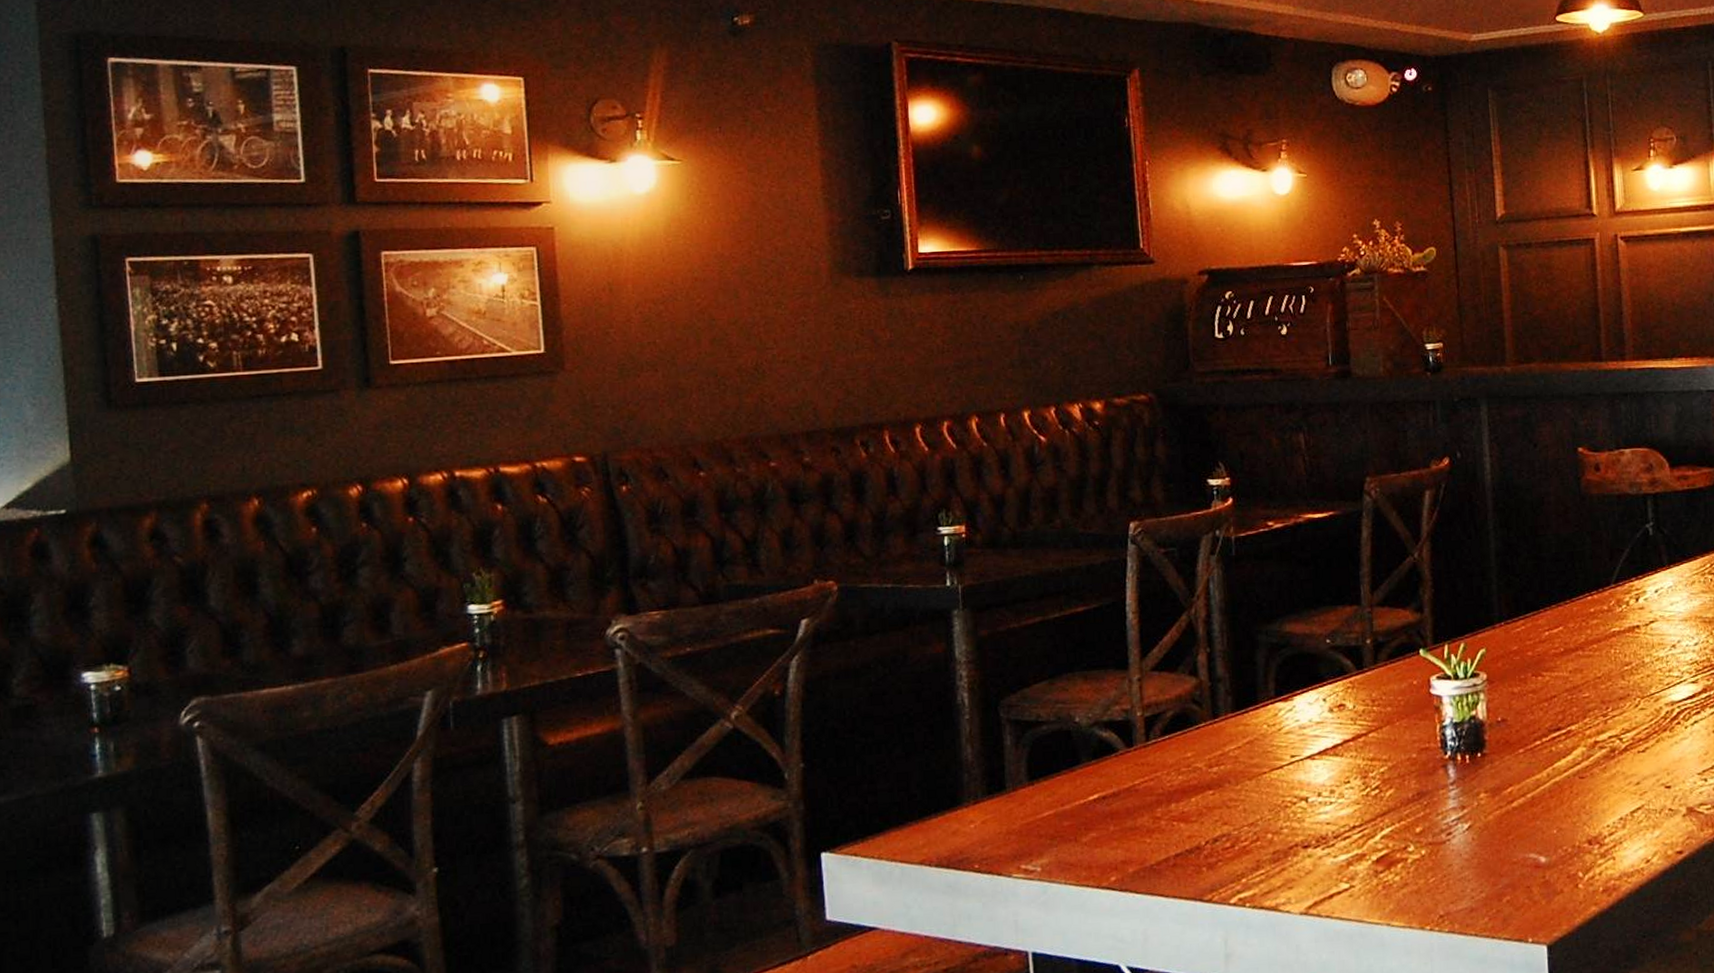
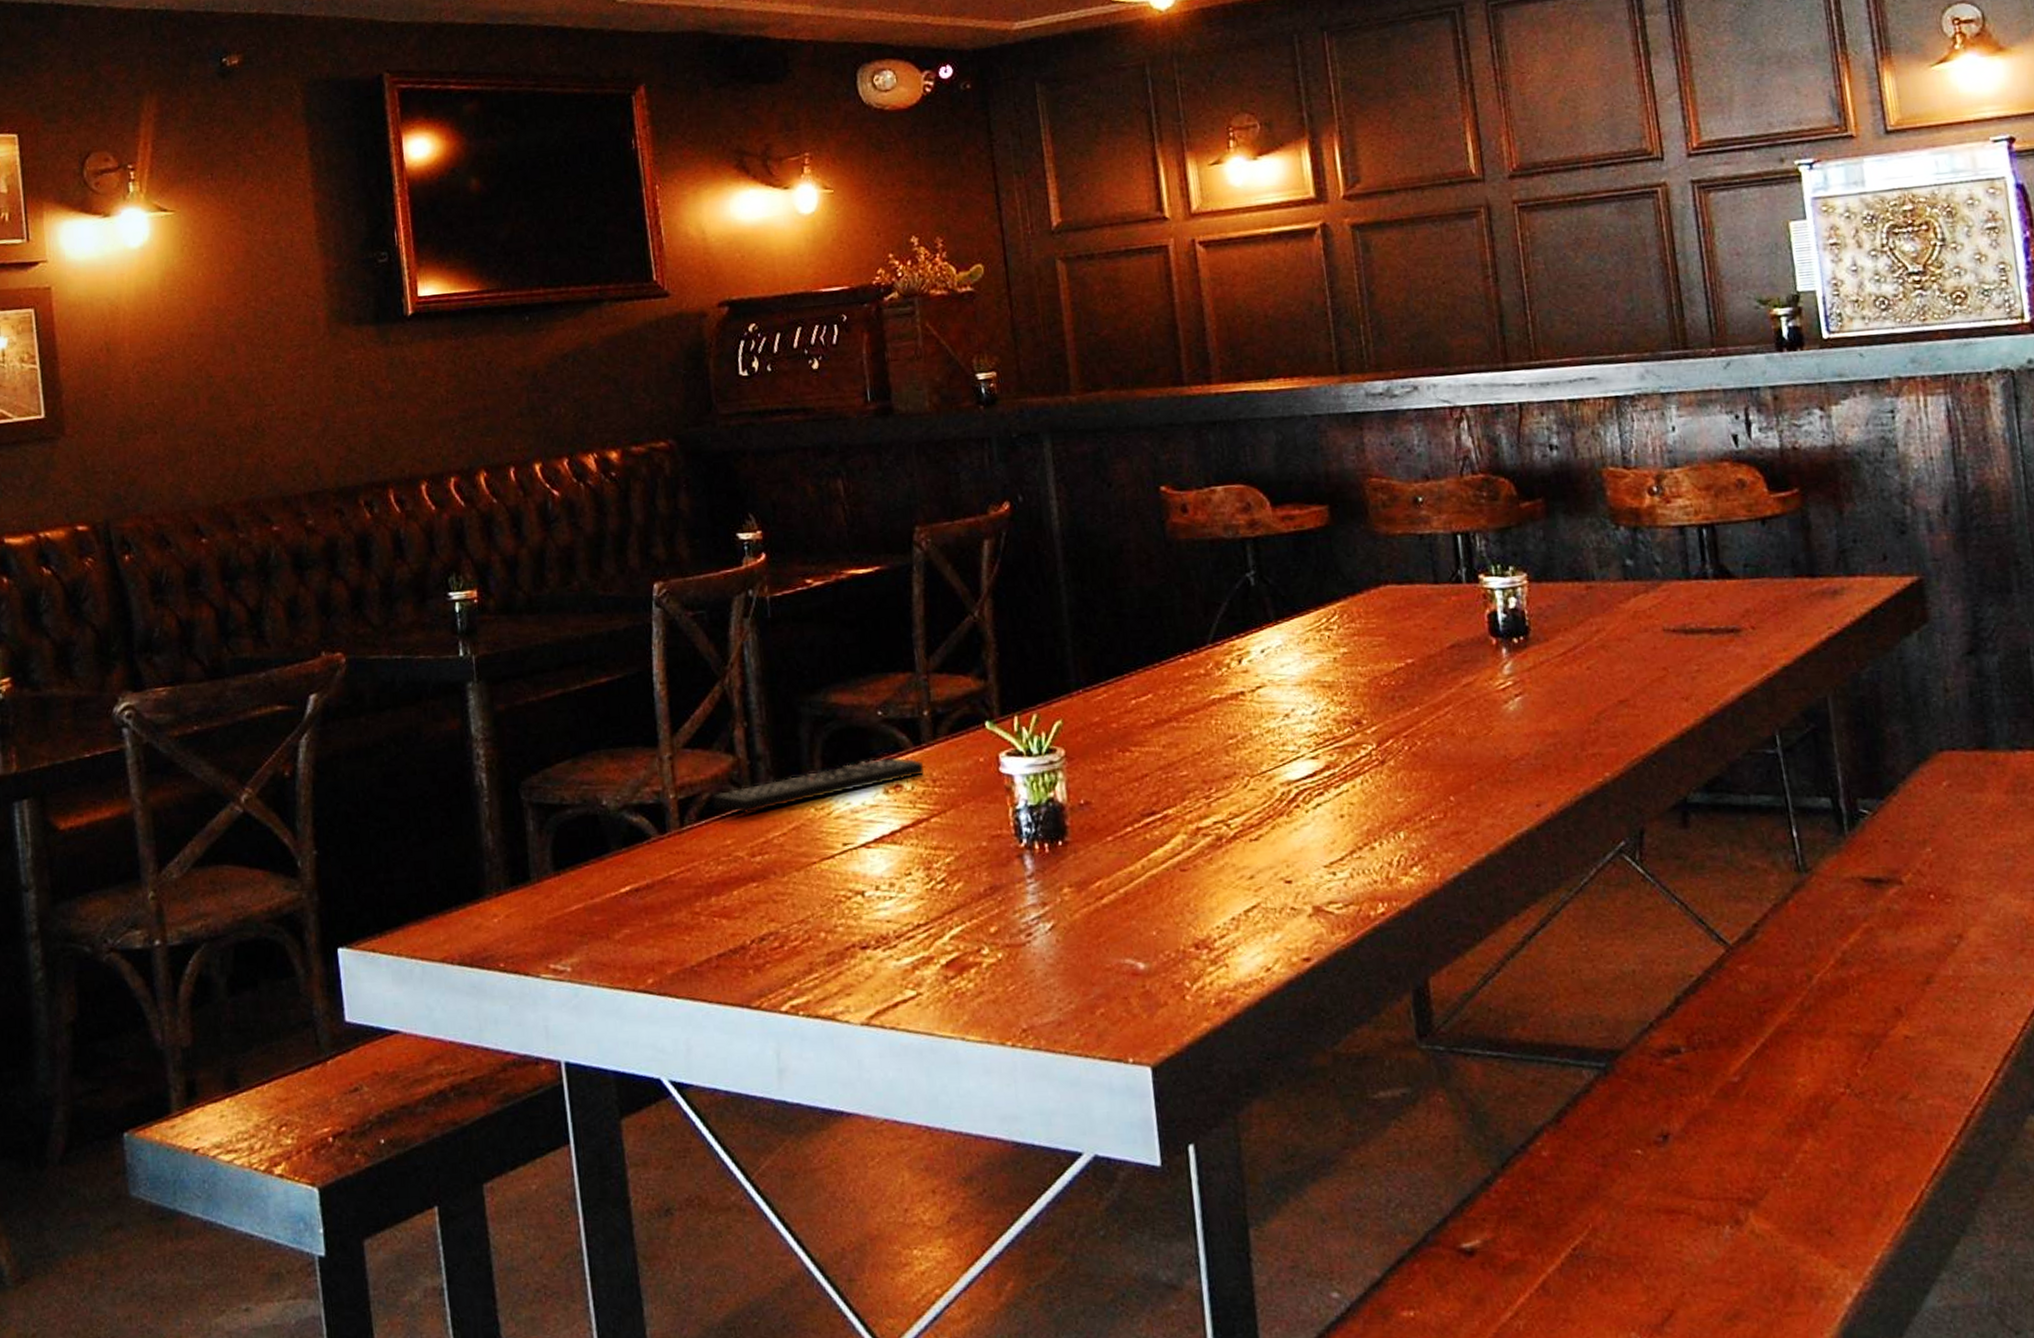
remote control: none [1175,678,1365,729] -> present [712,755,925,813]

